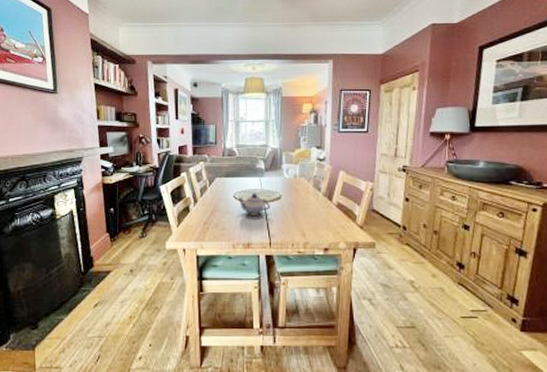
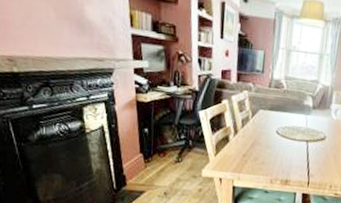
teapot: present [237,193,271,215] -> none [279,130,314,154]

